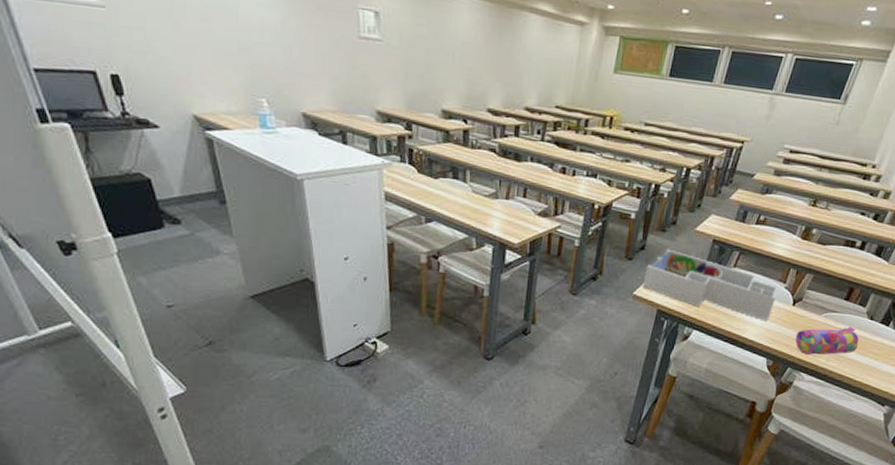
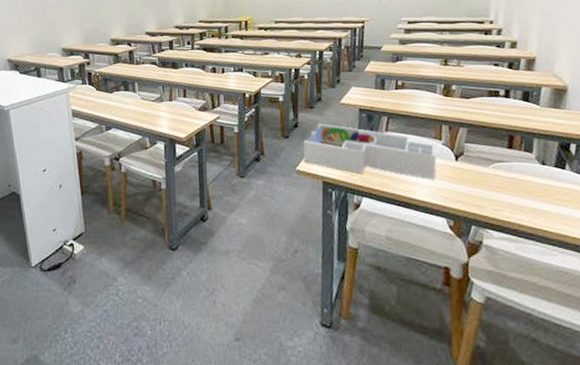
pencil case: present [795,326,859,355] -> none [469,174,540,209]

